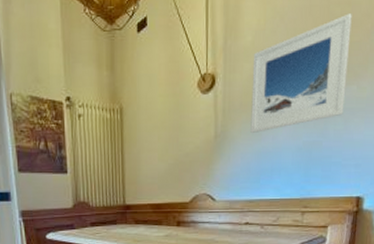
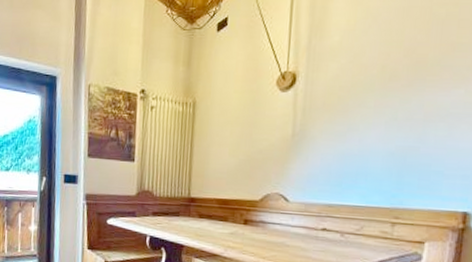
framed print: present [250,13,352,133] -> none [333,14,460,134]

